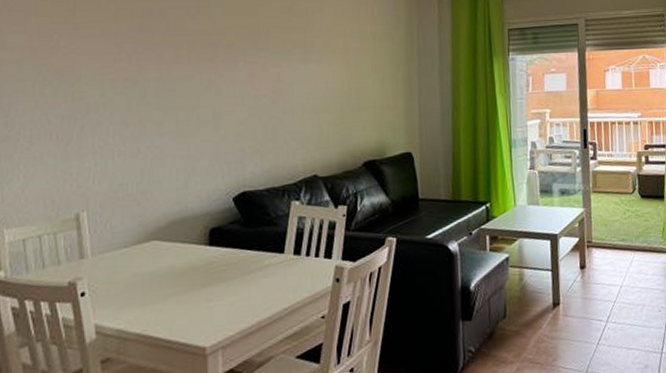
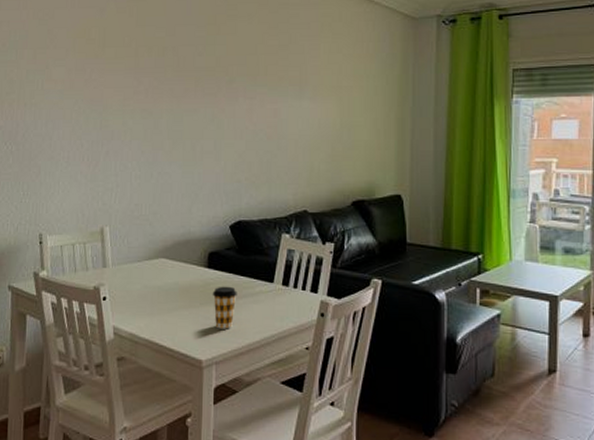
coffee cup: none [215,262,244,310] -> present [212,286,237,329]

